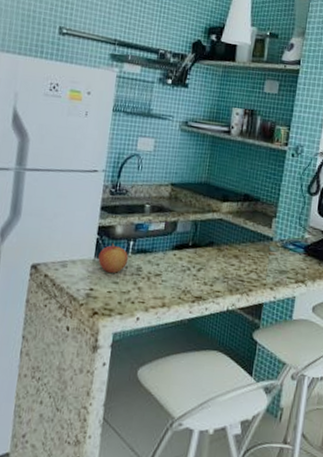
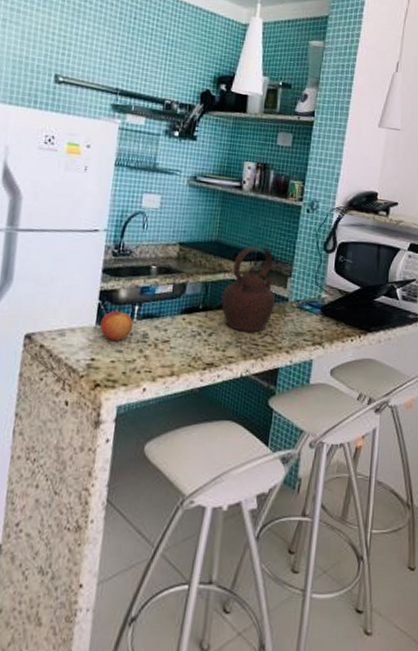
teapot: none [209,187,261,269] -> present [221,246,275,333]

